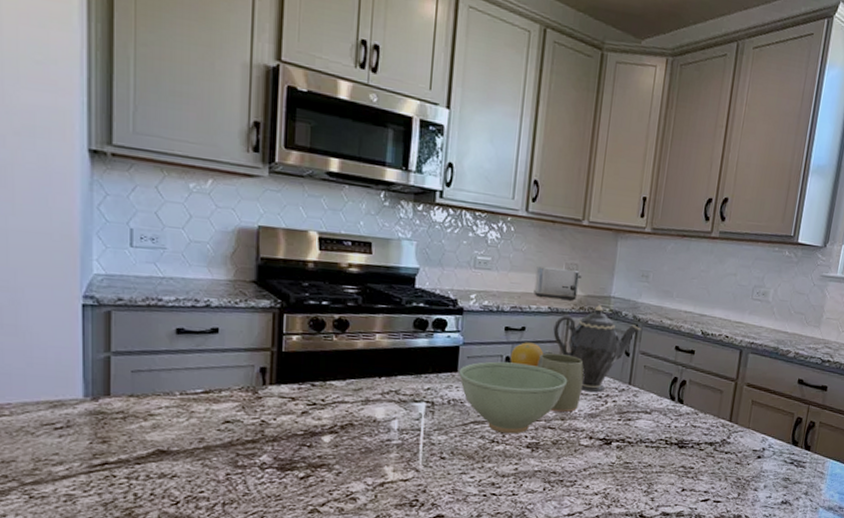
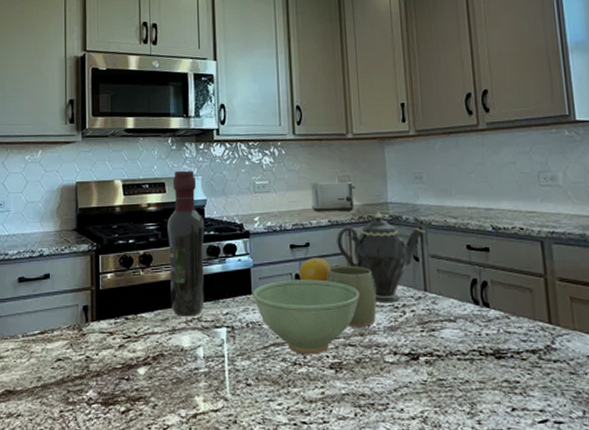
wine bottle: none [366,231,414,389] -> present [167,170,205,317]

